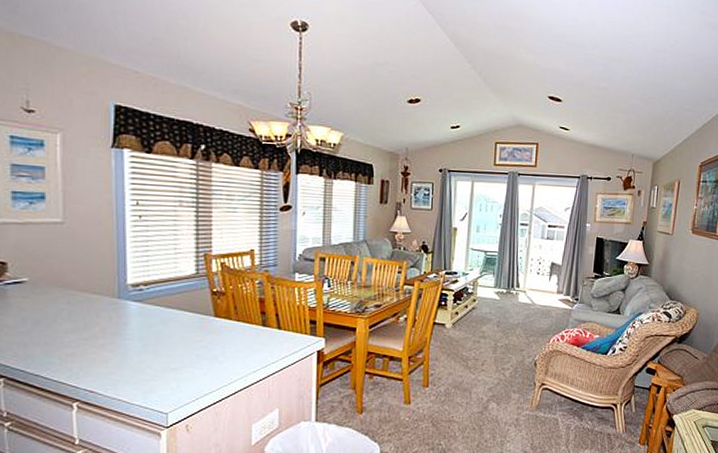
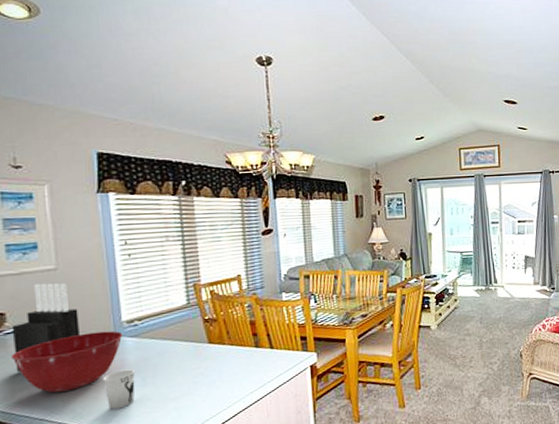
mixing bowl: none [10,292,127,350] -> present [12,330,123,393]
knife block: none [12,235,82,324] -> present [11,283,80,372]
cup: none [102,334,136,373] -> present [102,369,135,410]

